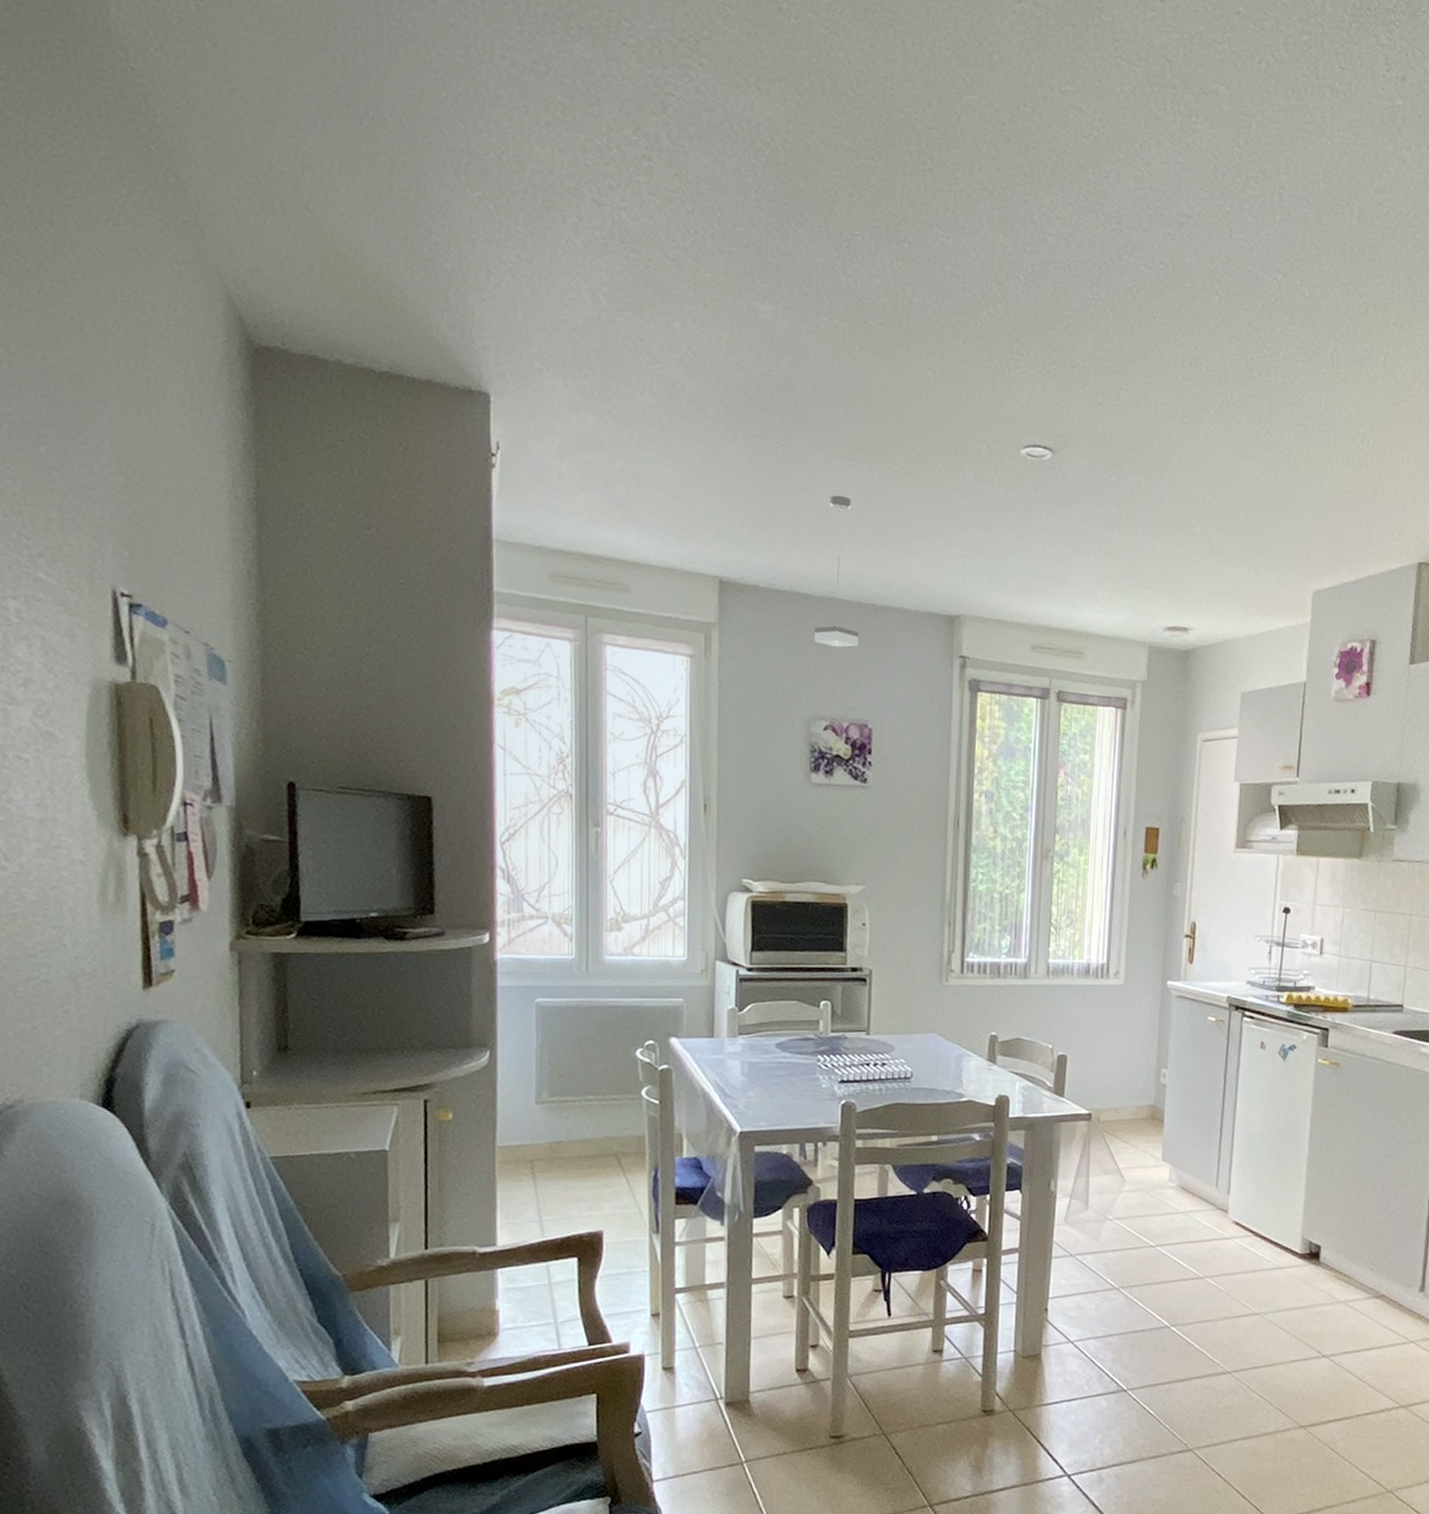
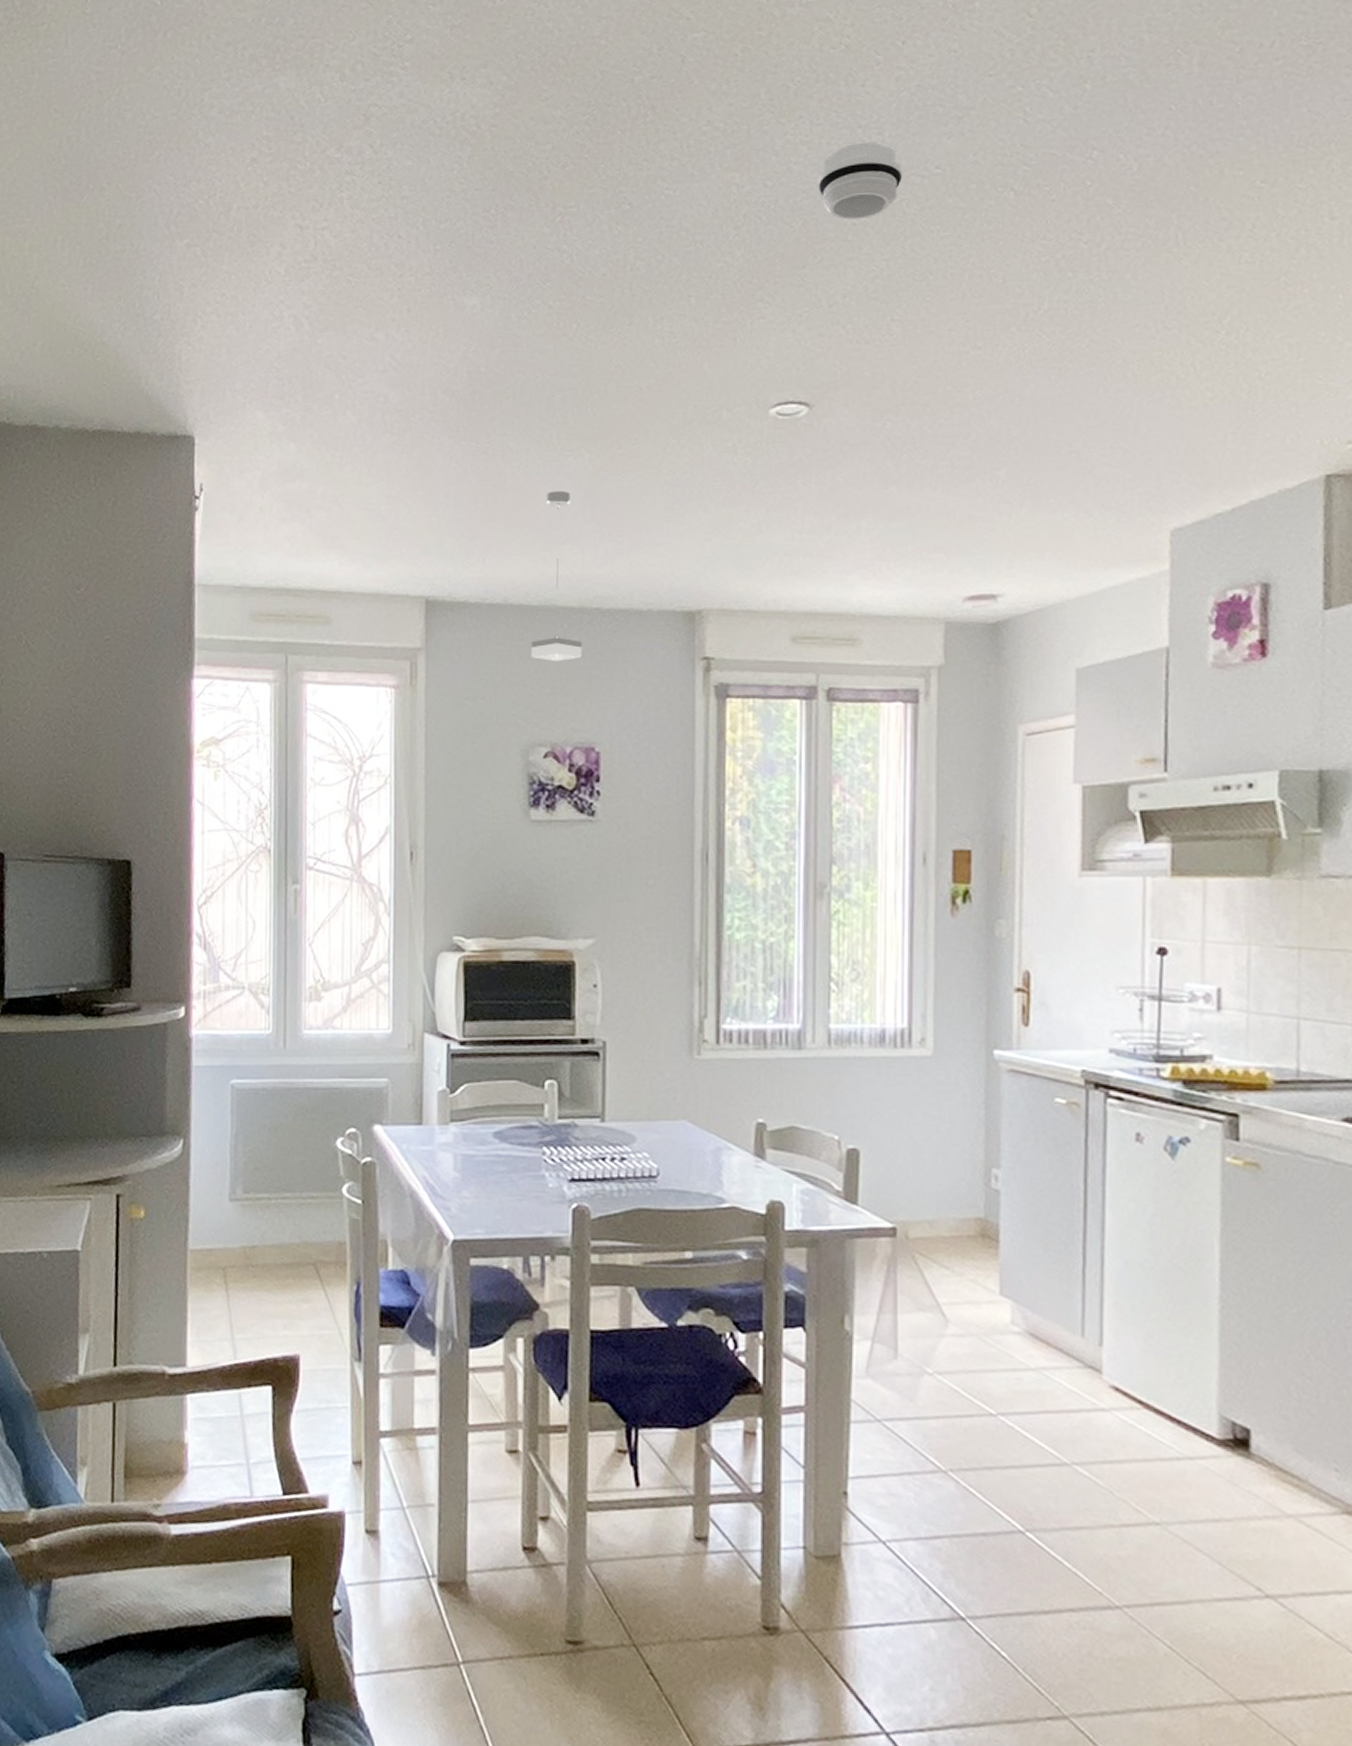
smoke detector: none [1067,227,1135,296] -> present [818,141,903,220]

